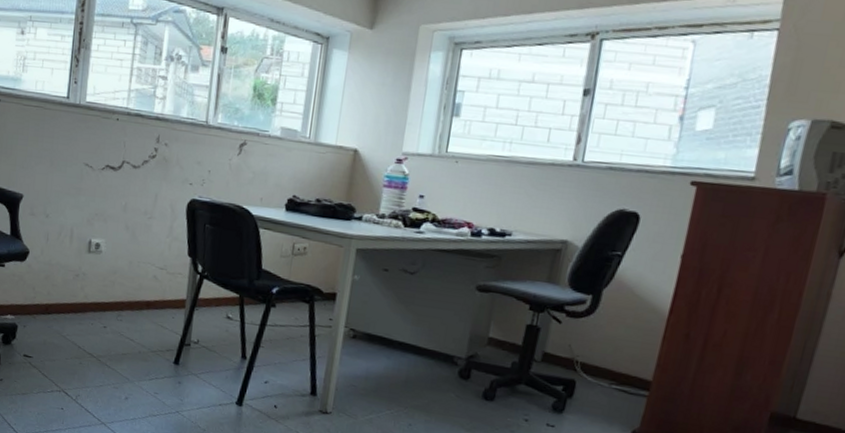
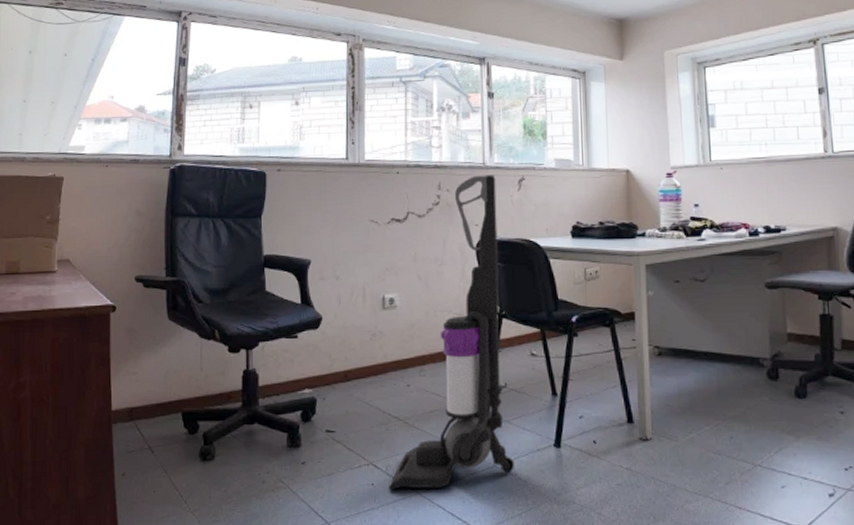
vacuum cleaner: none [77,133,217,422] -> present [389,175,514,489]

